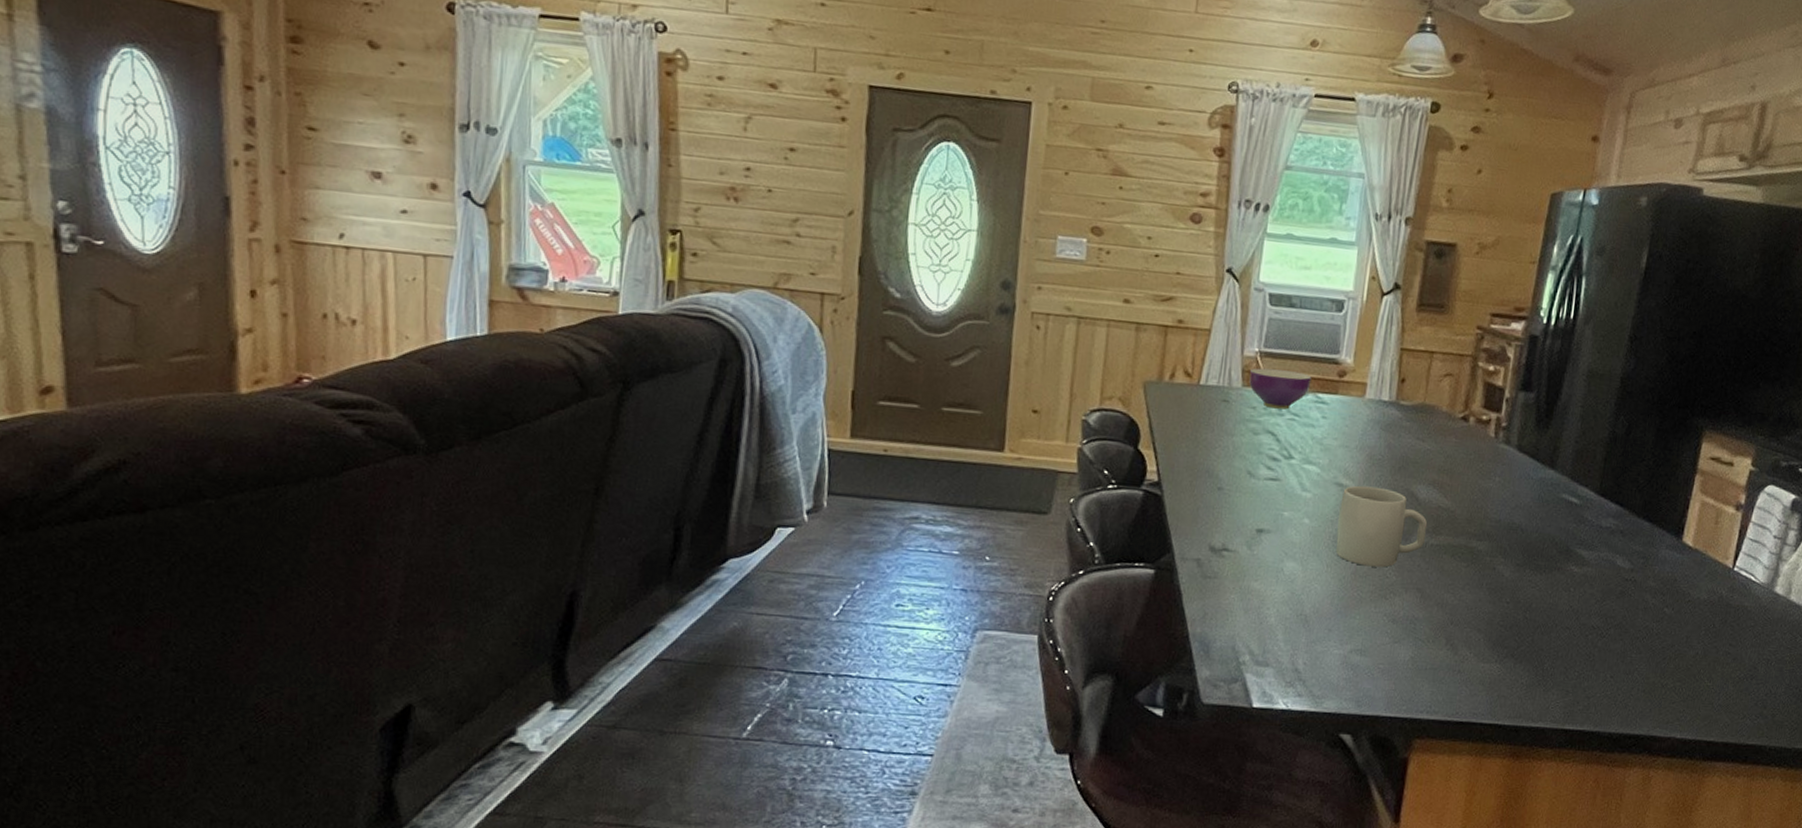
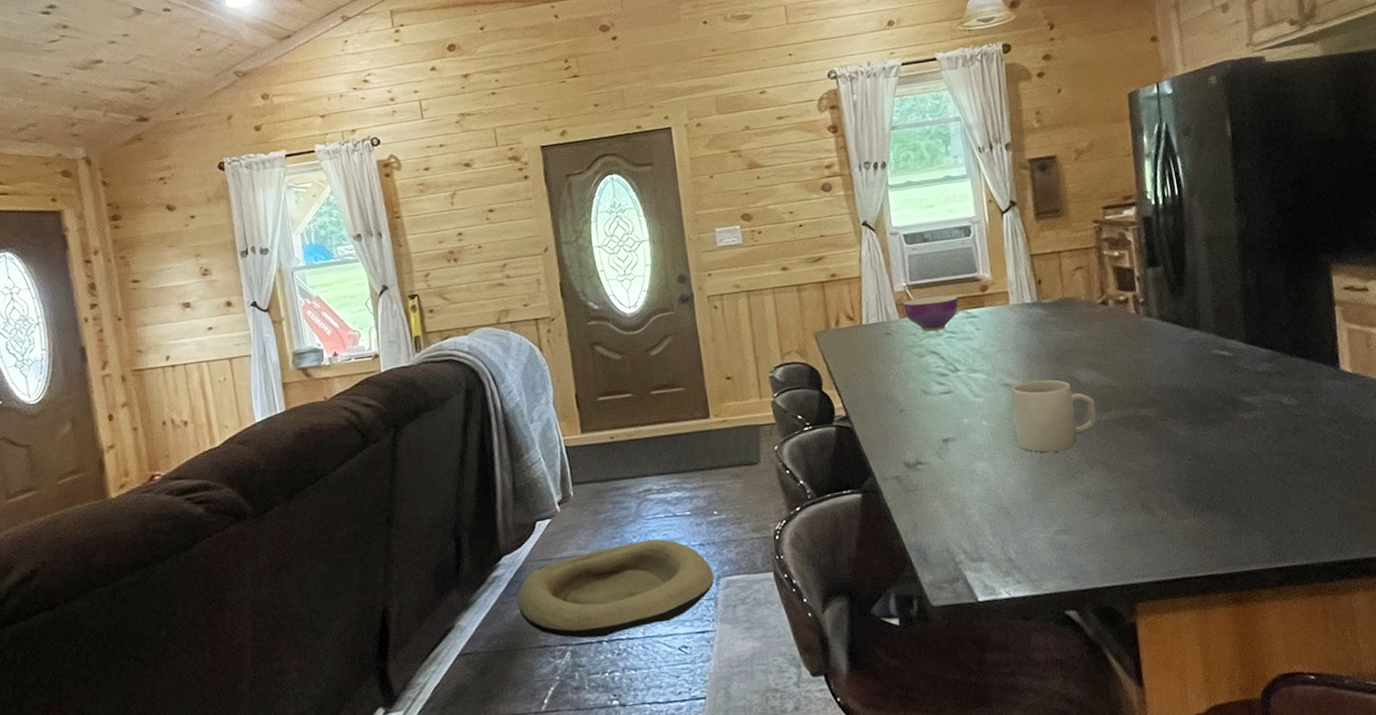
dog bed: none [736,572,971,671] -> present [517,538,714,639]

